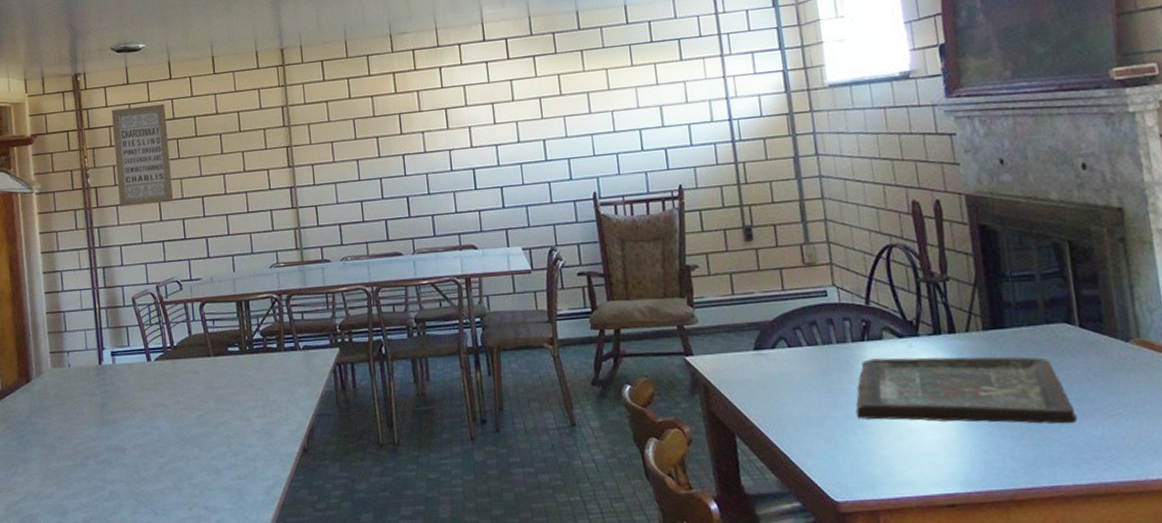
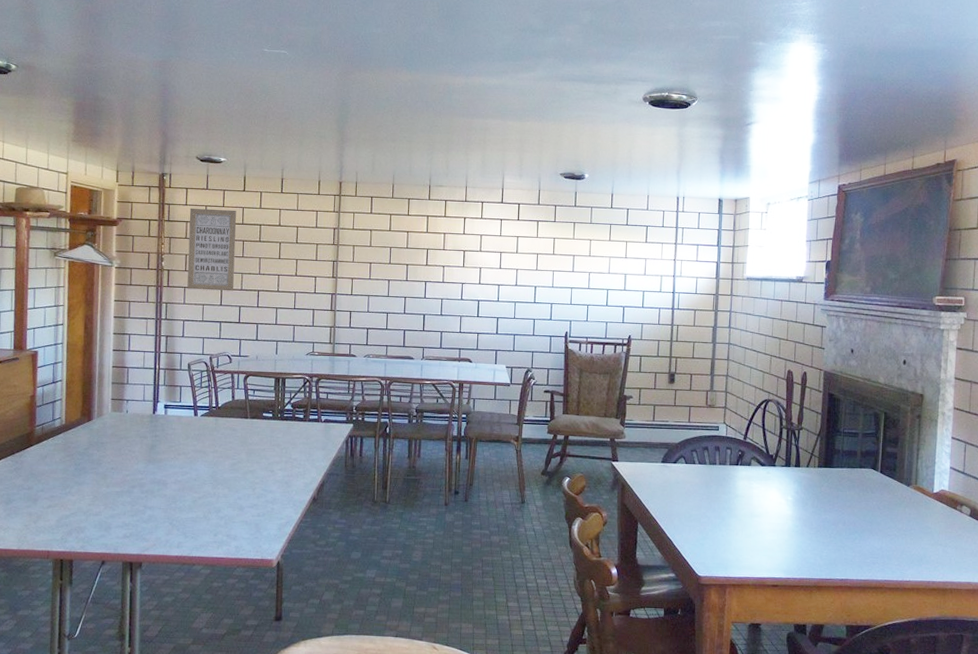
board game: present [855,356,1077,424] -> none [723,478,867,538]

